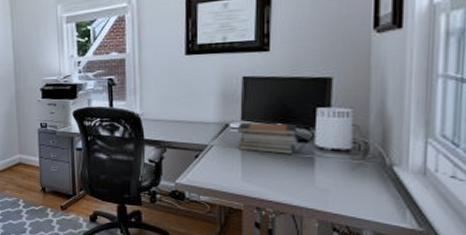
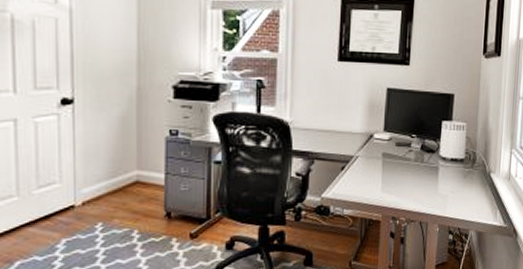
book stack: present [238,122,298,154] -> none [380,132,428,164]

